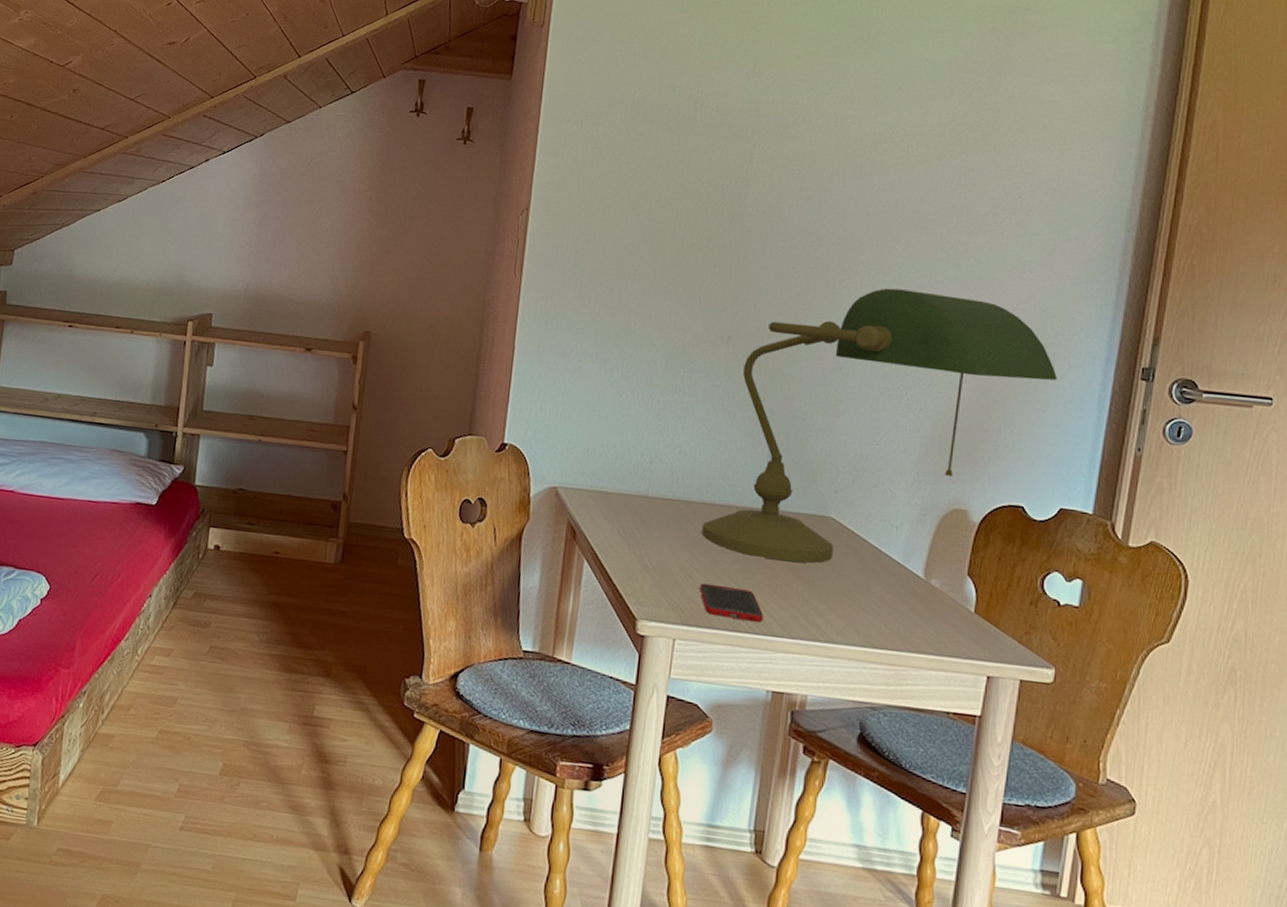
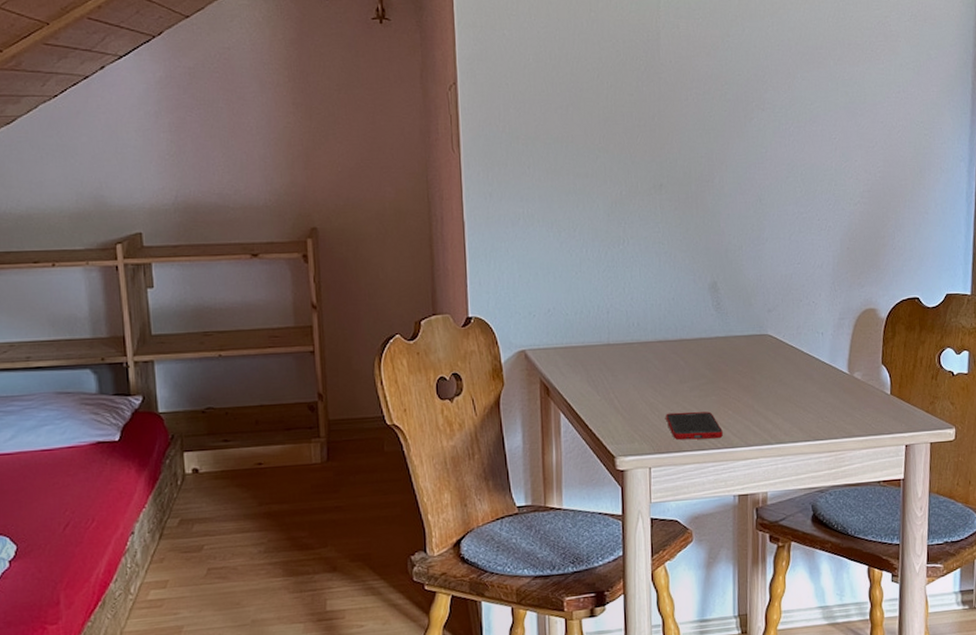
desk lamp: present [702,288,1057,563] -> none [660,120,934,381]

